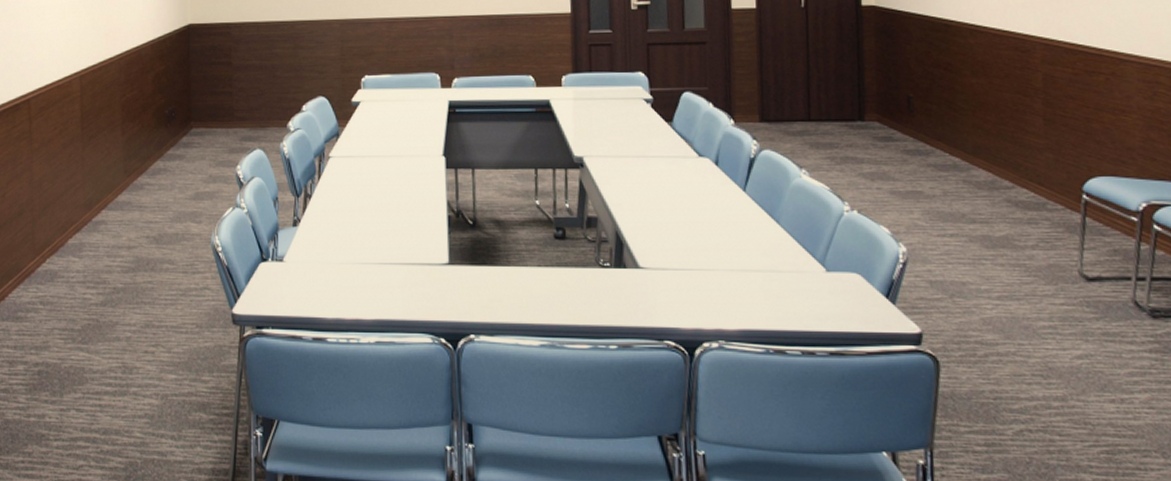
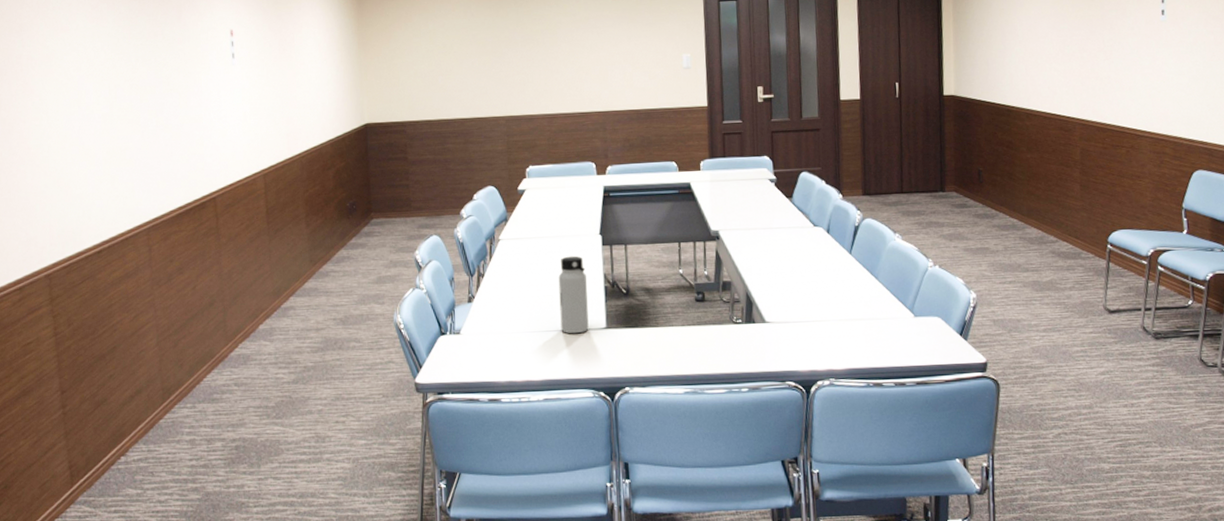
water bottle: none [395,179,429,269] -> present [558,256,589,334]

